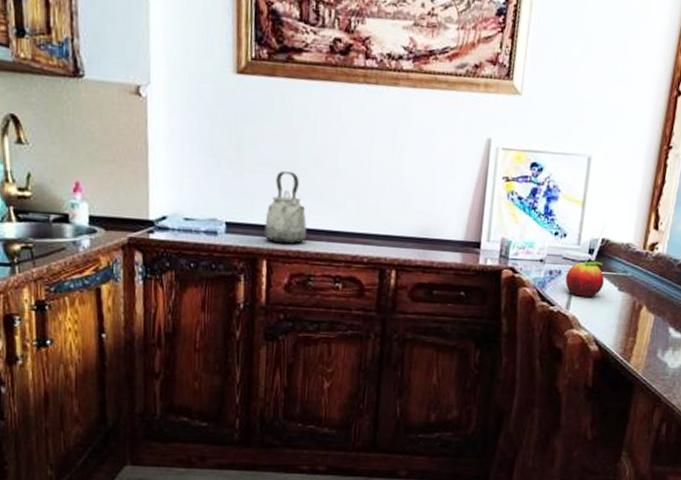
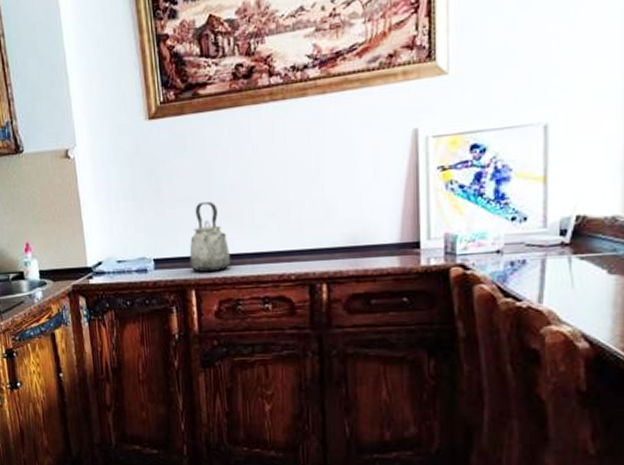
fruit: present [565,260,604,297] -> none [532,242,586,287]

